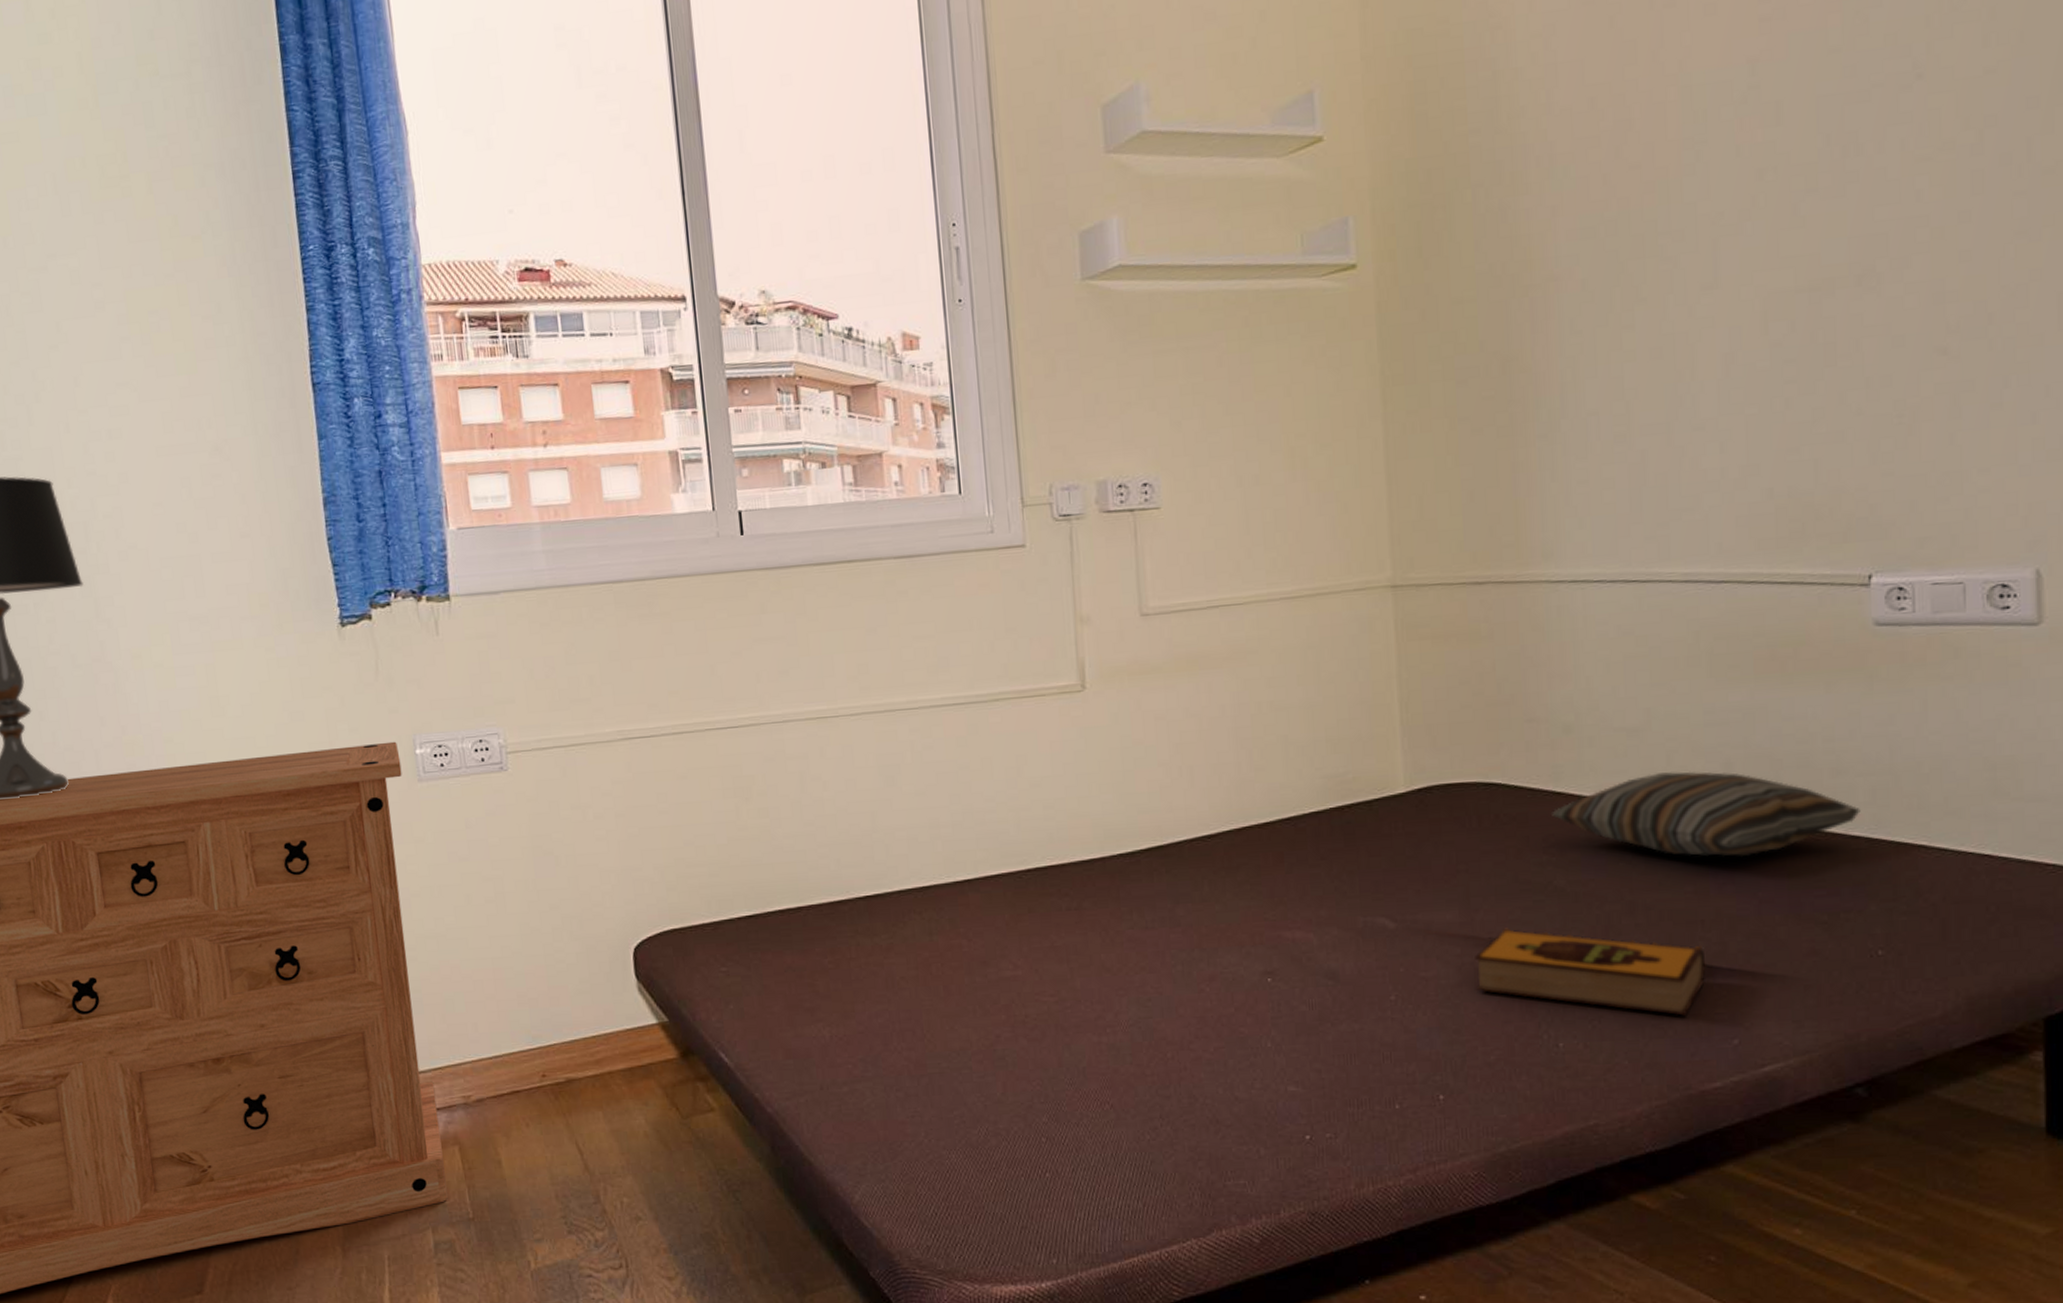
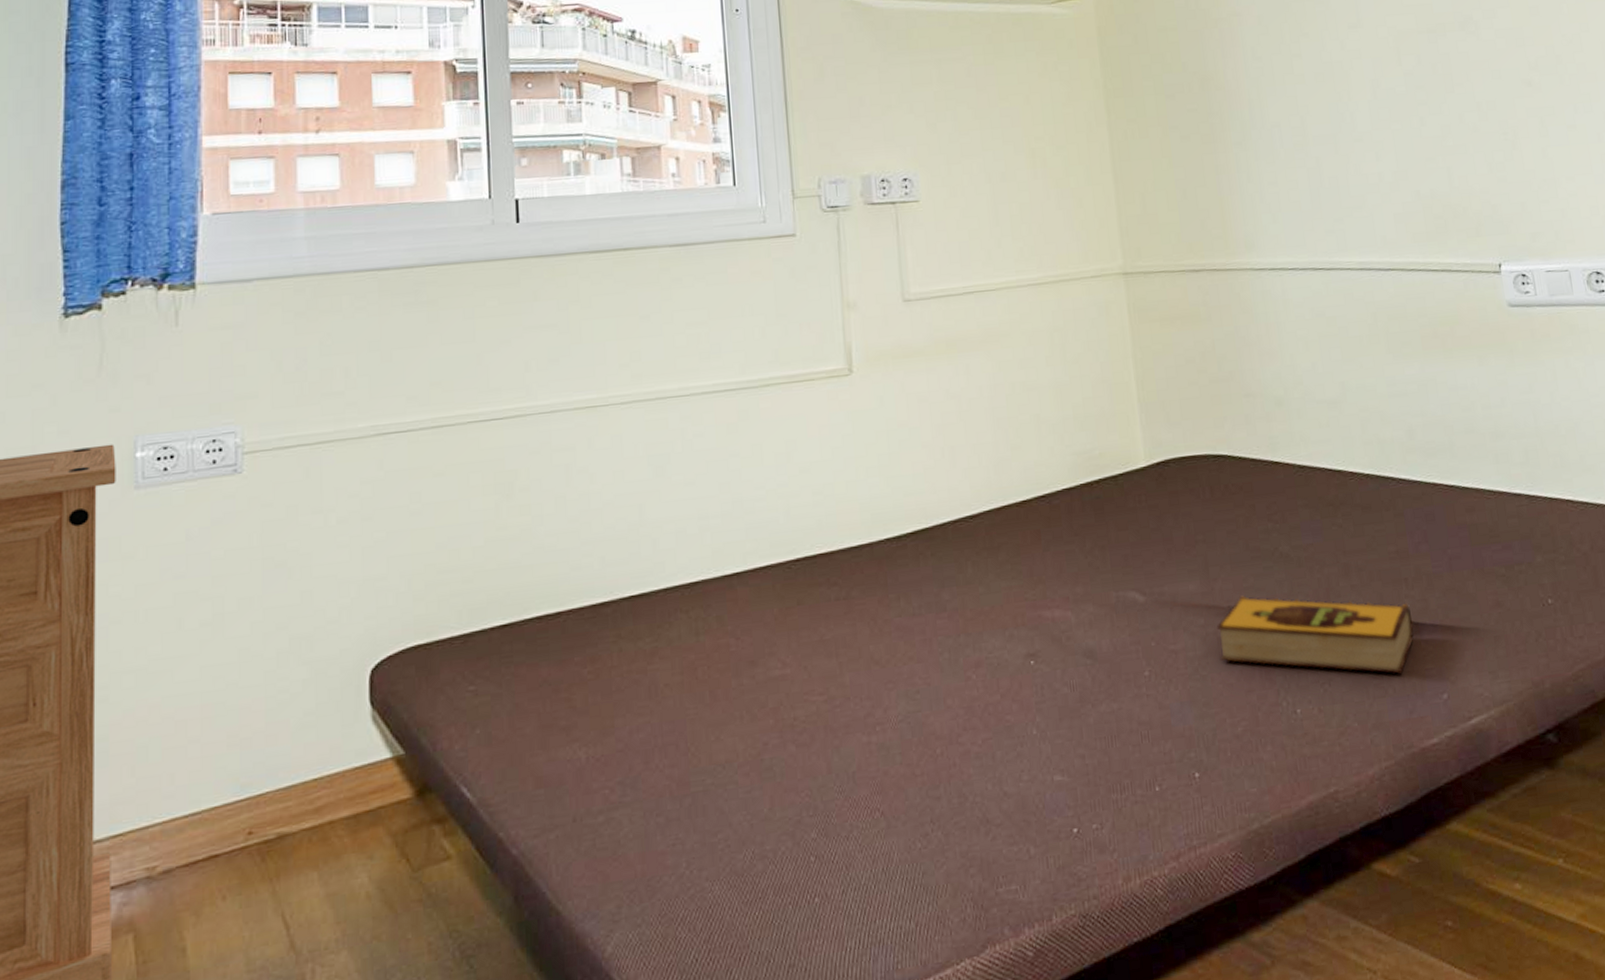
pillow: present [1552,771,1860,858] -> none [1272,438,1518,518]

